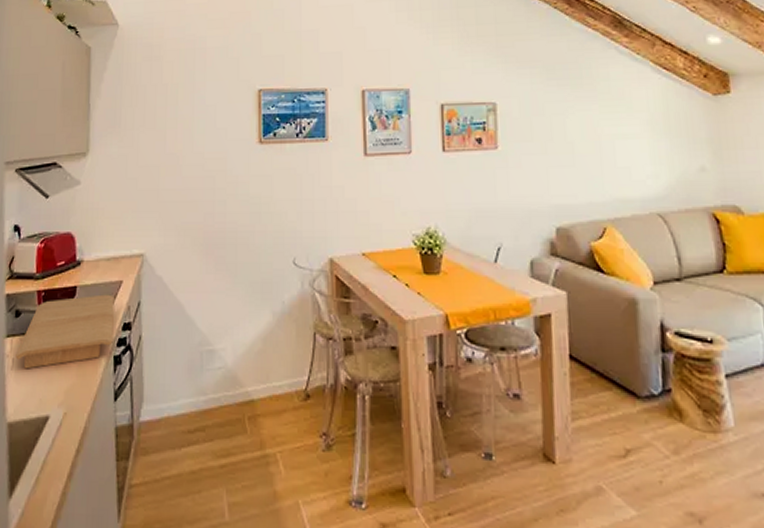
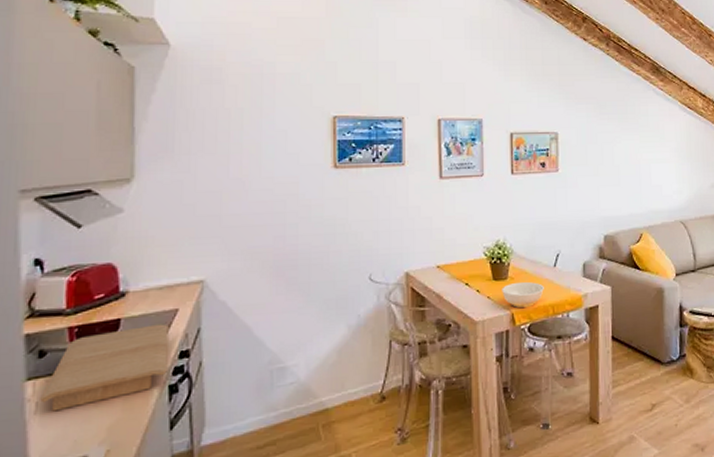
bowl: none [434,277,483,310] -> present [502,281,544,309]

